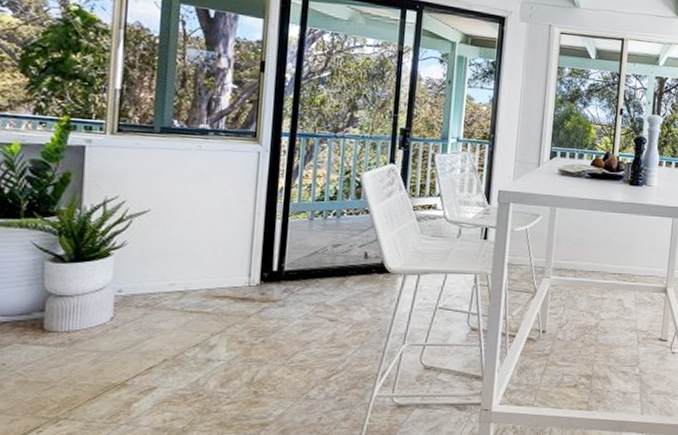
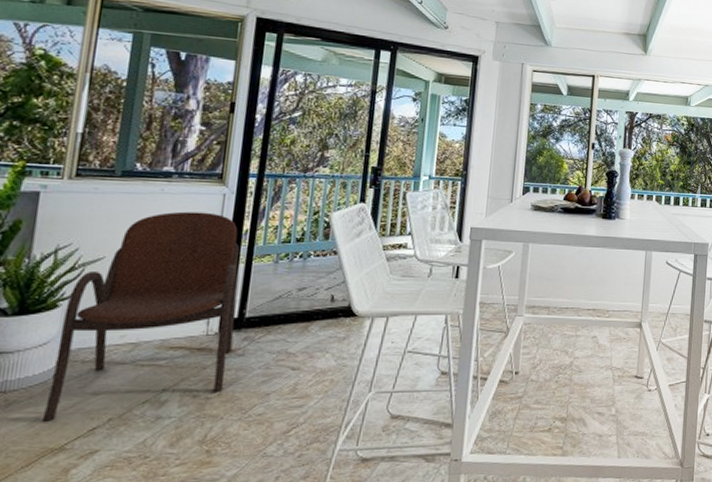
armchair: none [103,168,276,361] -> present [41,211,239,423]

